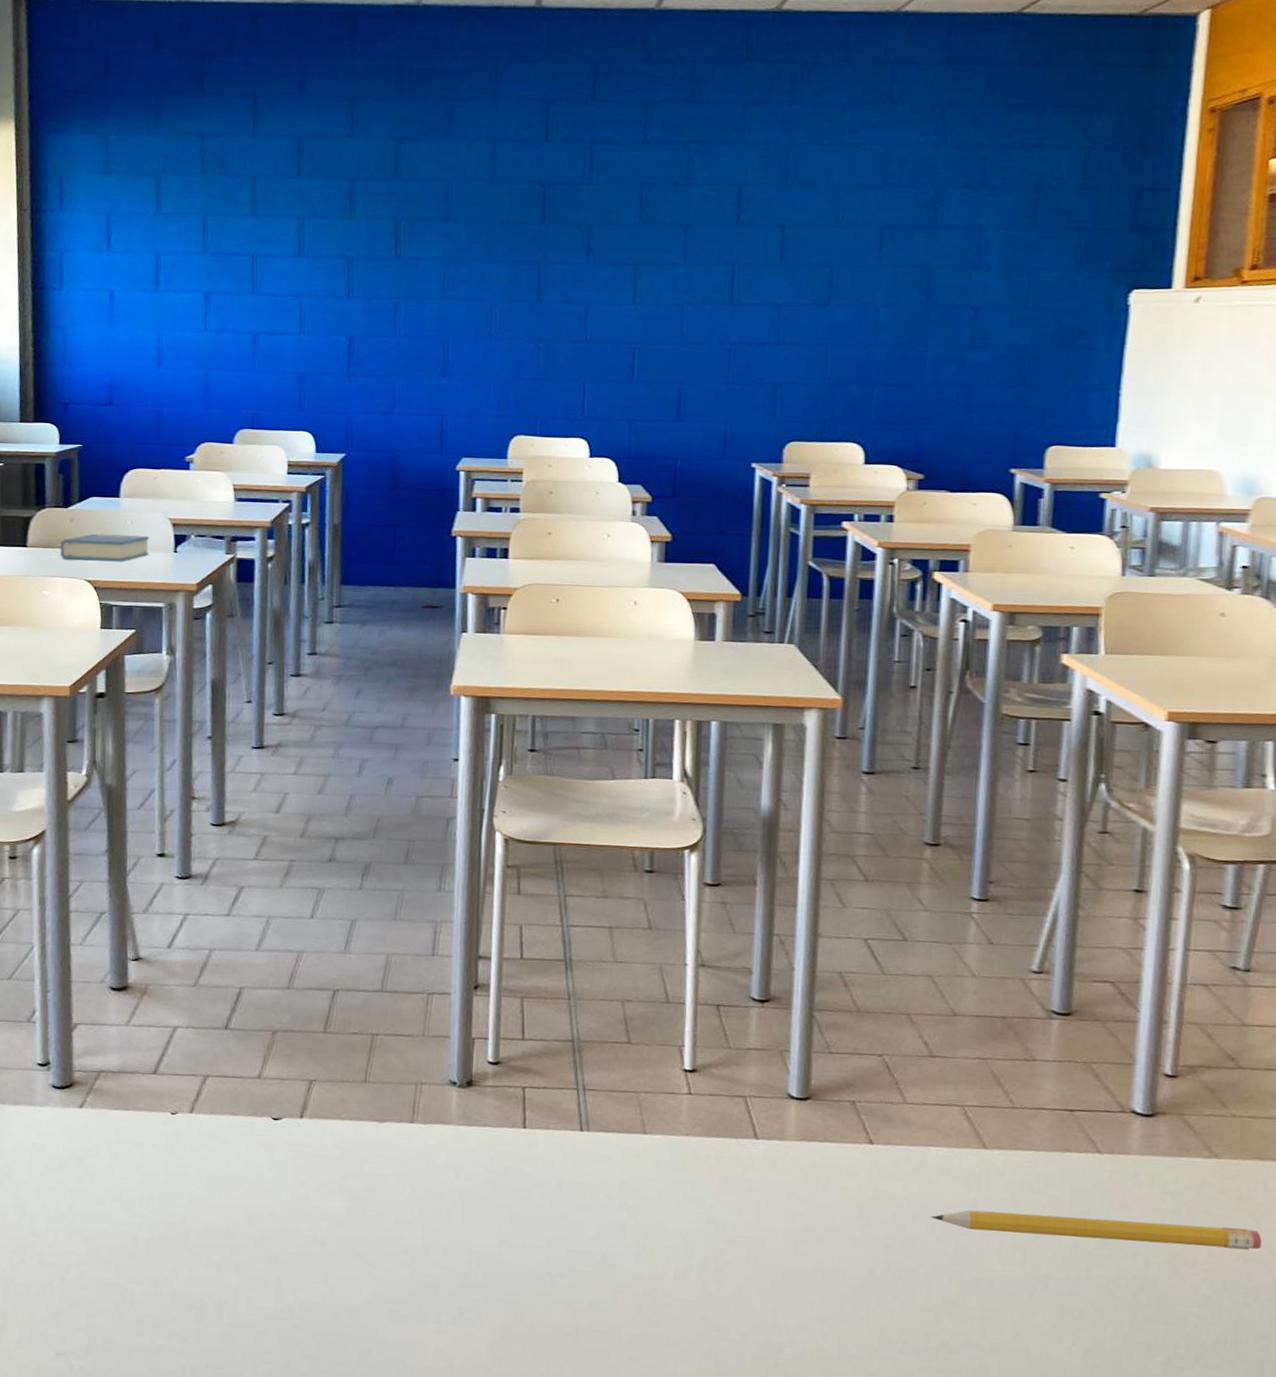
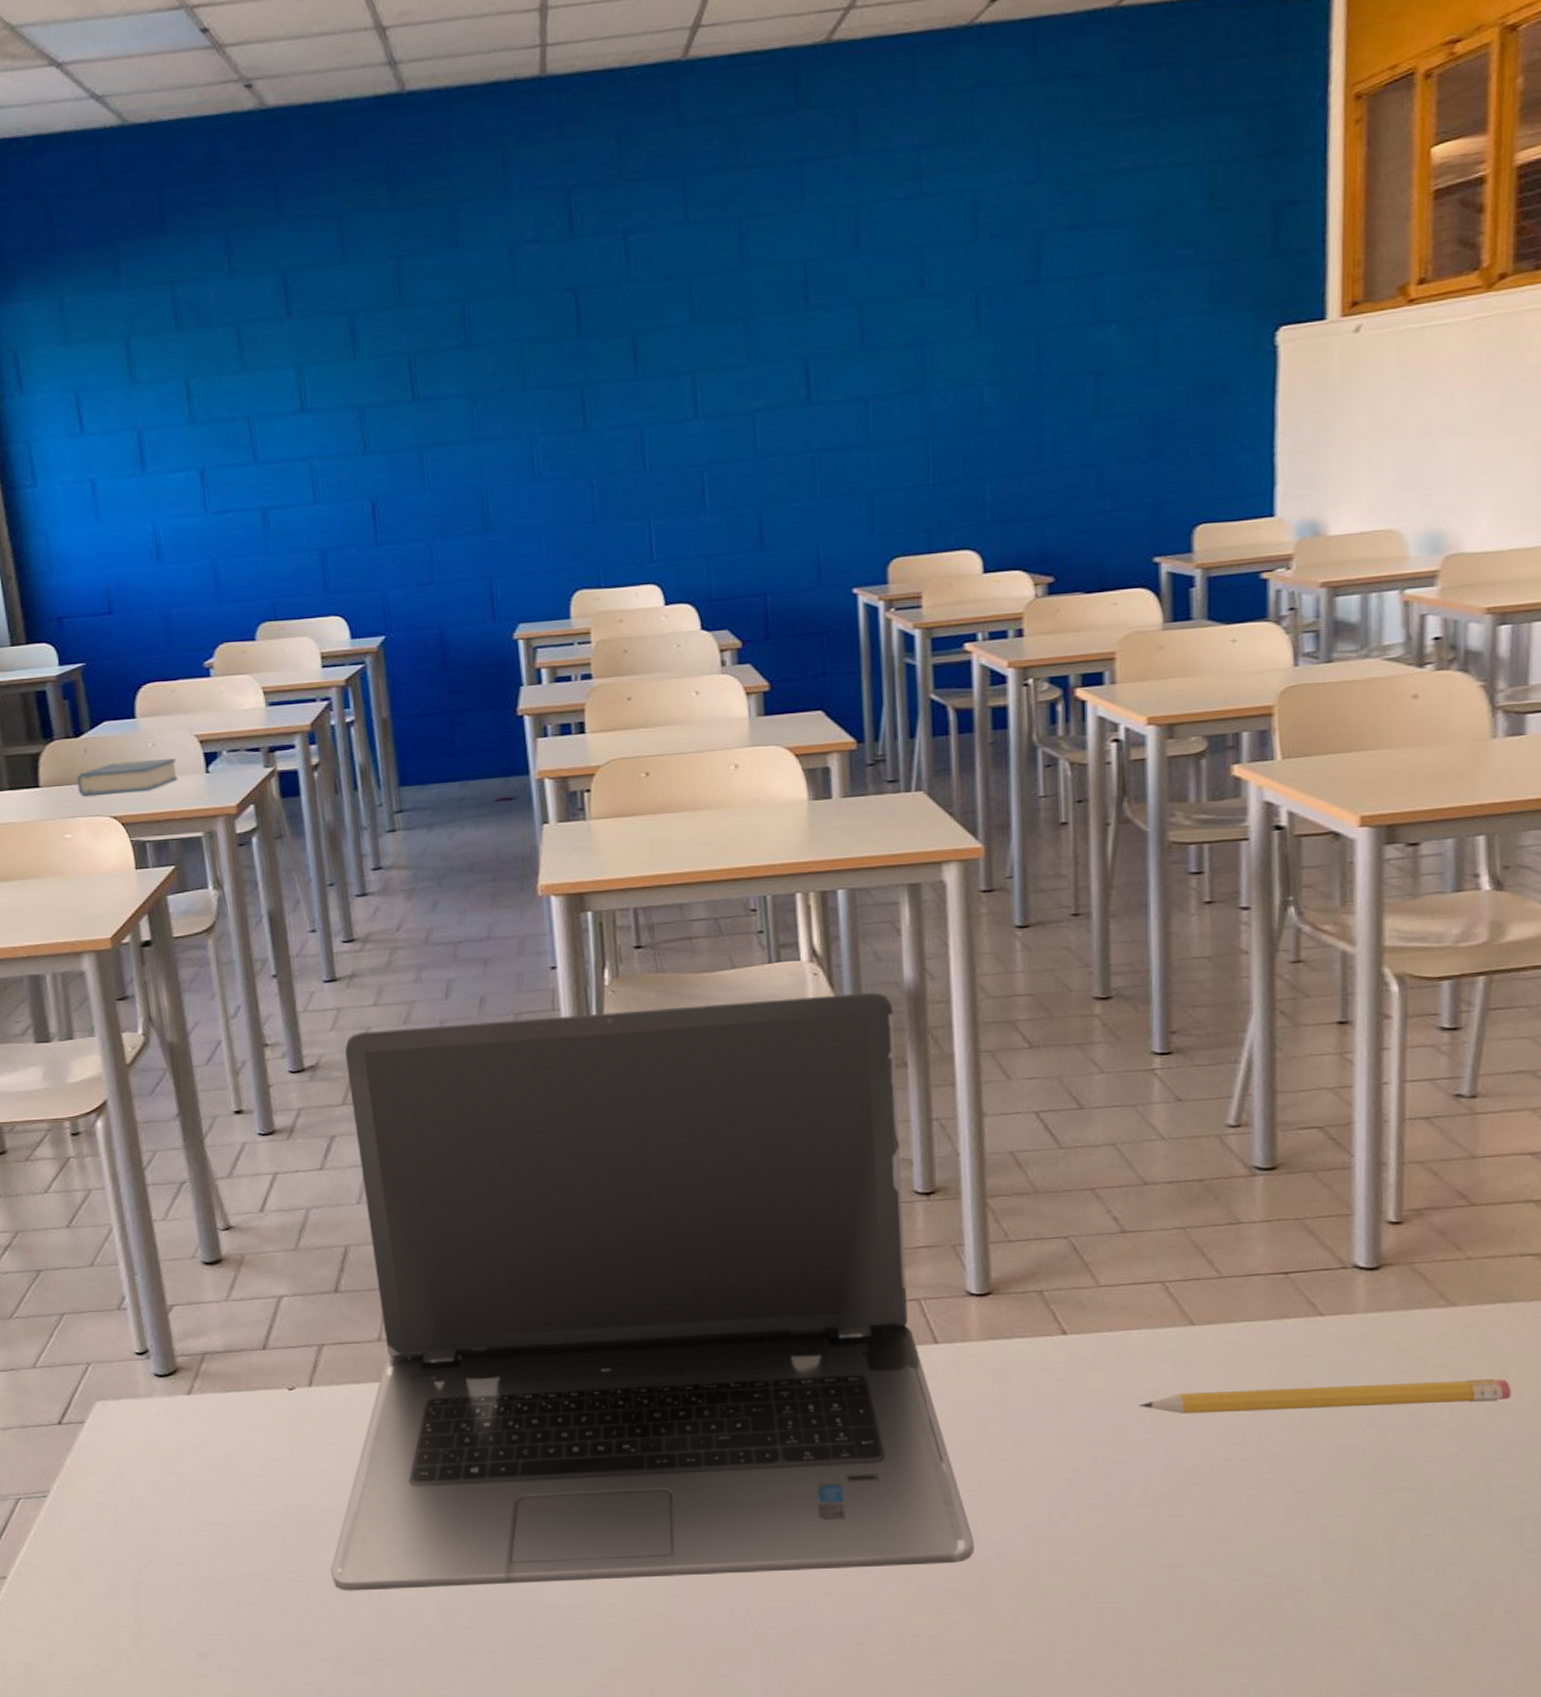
laptop computer: none [186,796,773,1346] -> present [330,992,975,1591]

